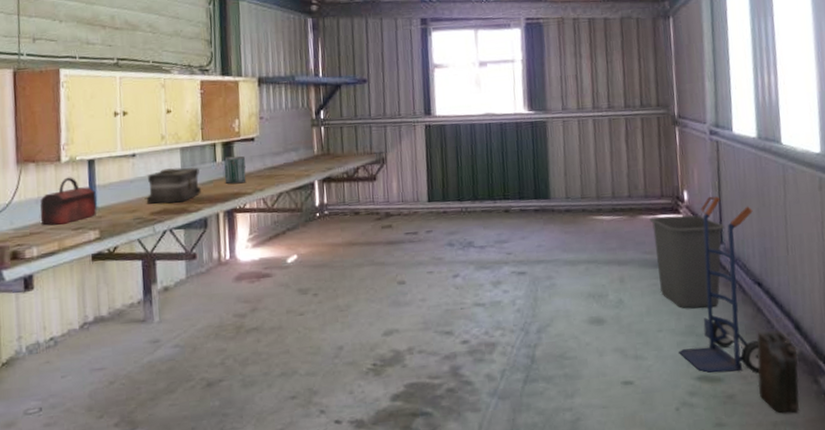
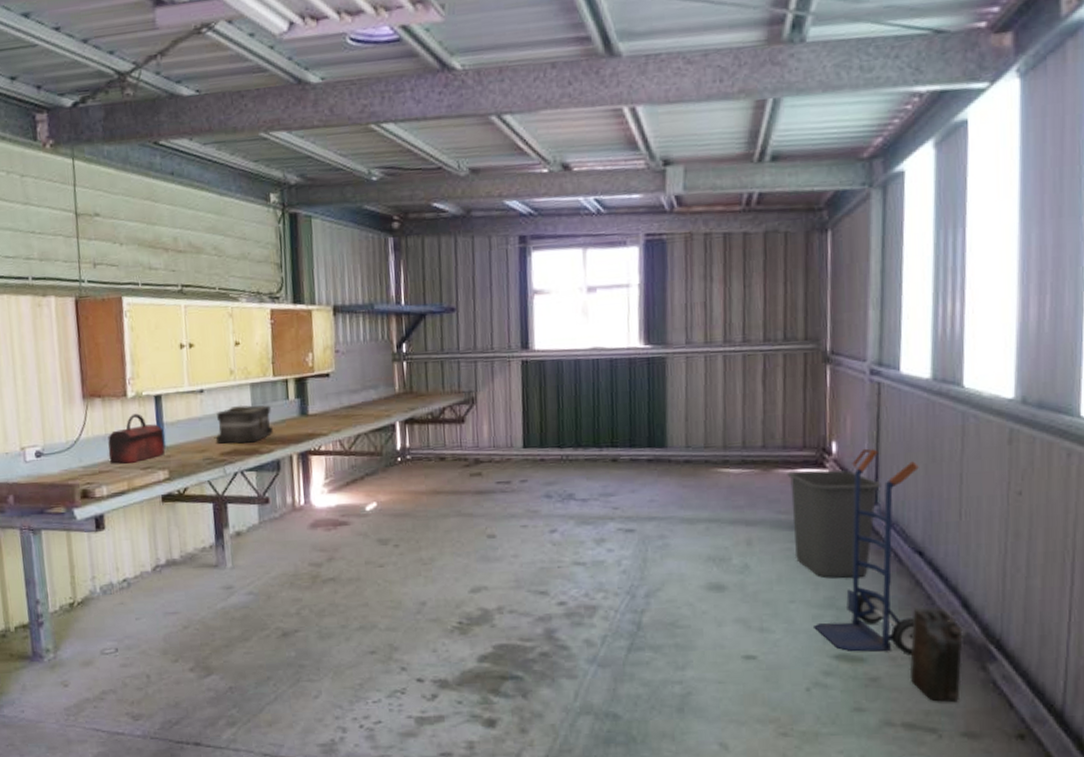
paint can: present [224,155,247,185] -> none [297,393,322,425]

